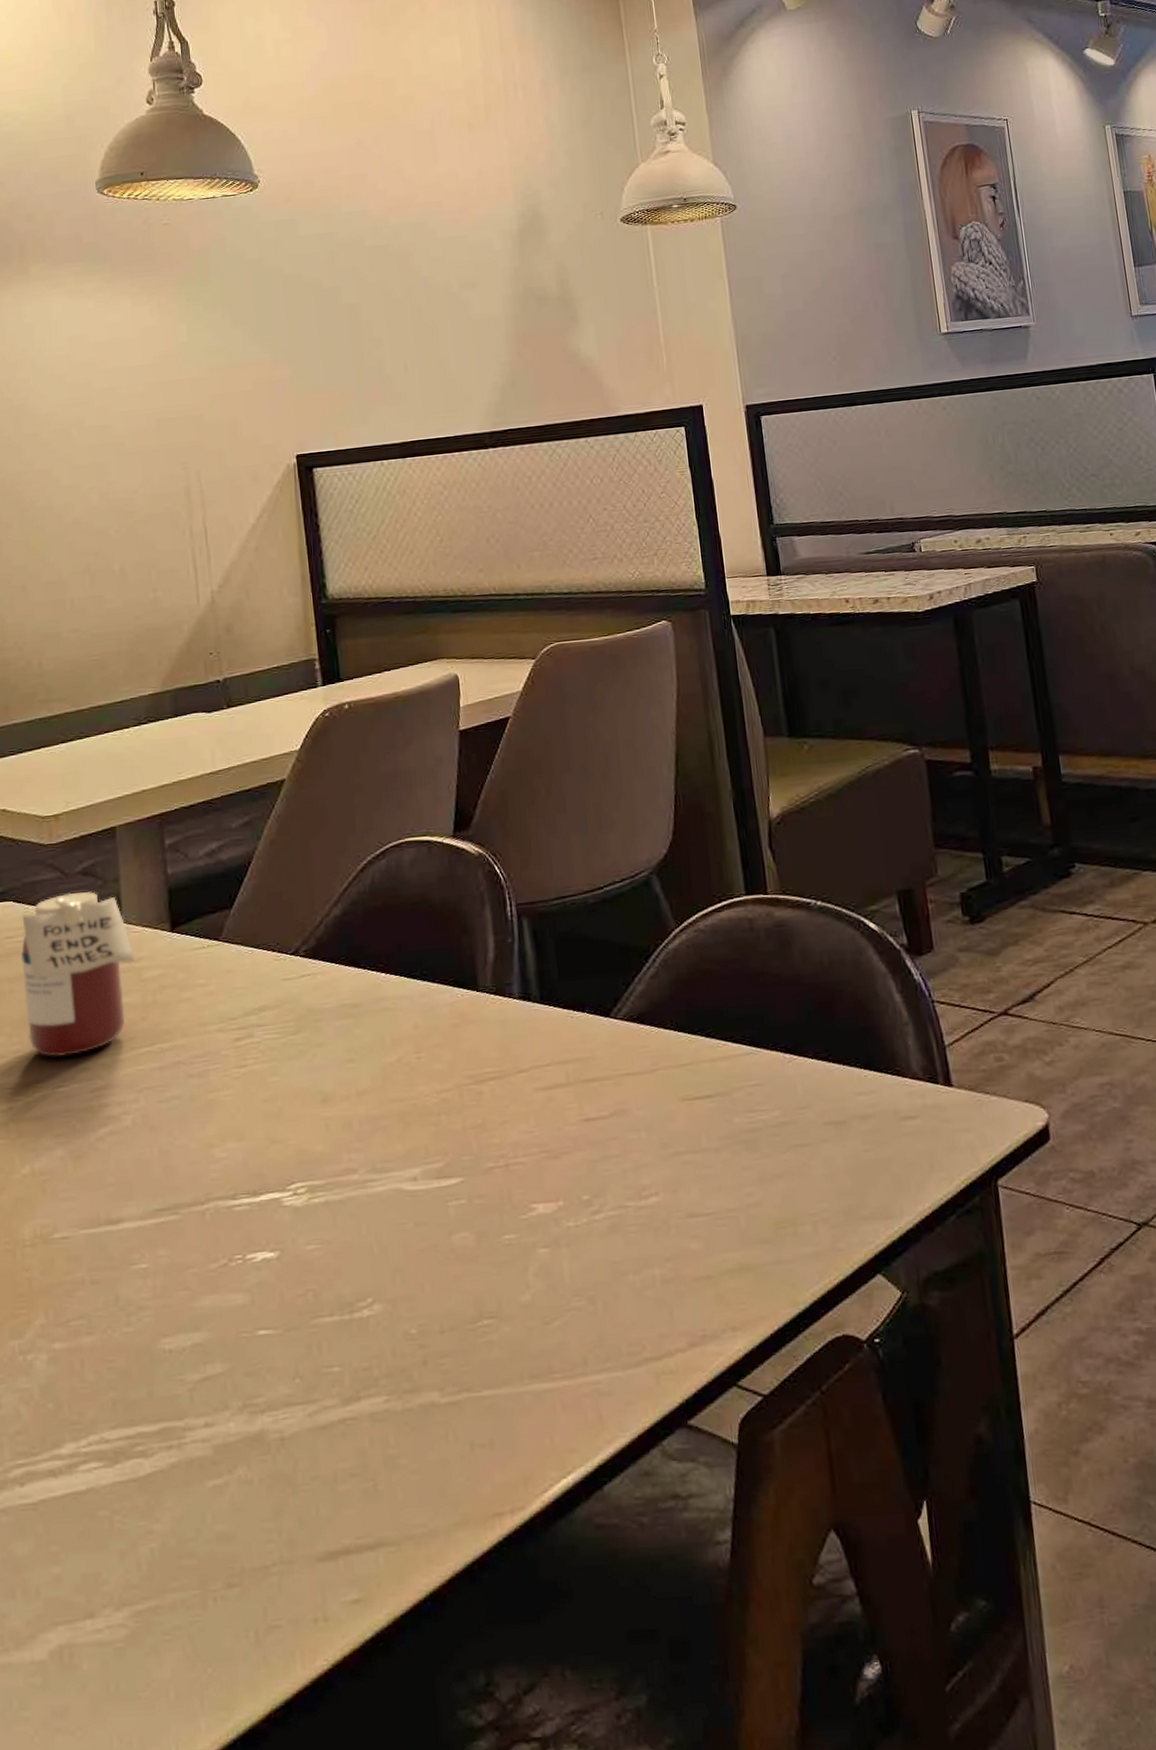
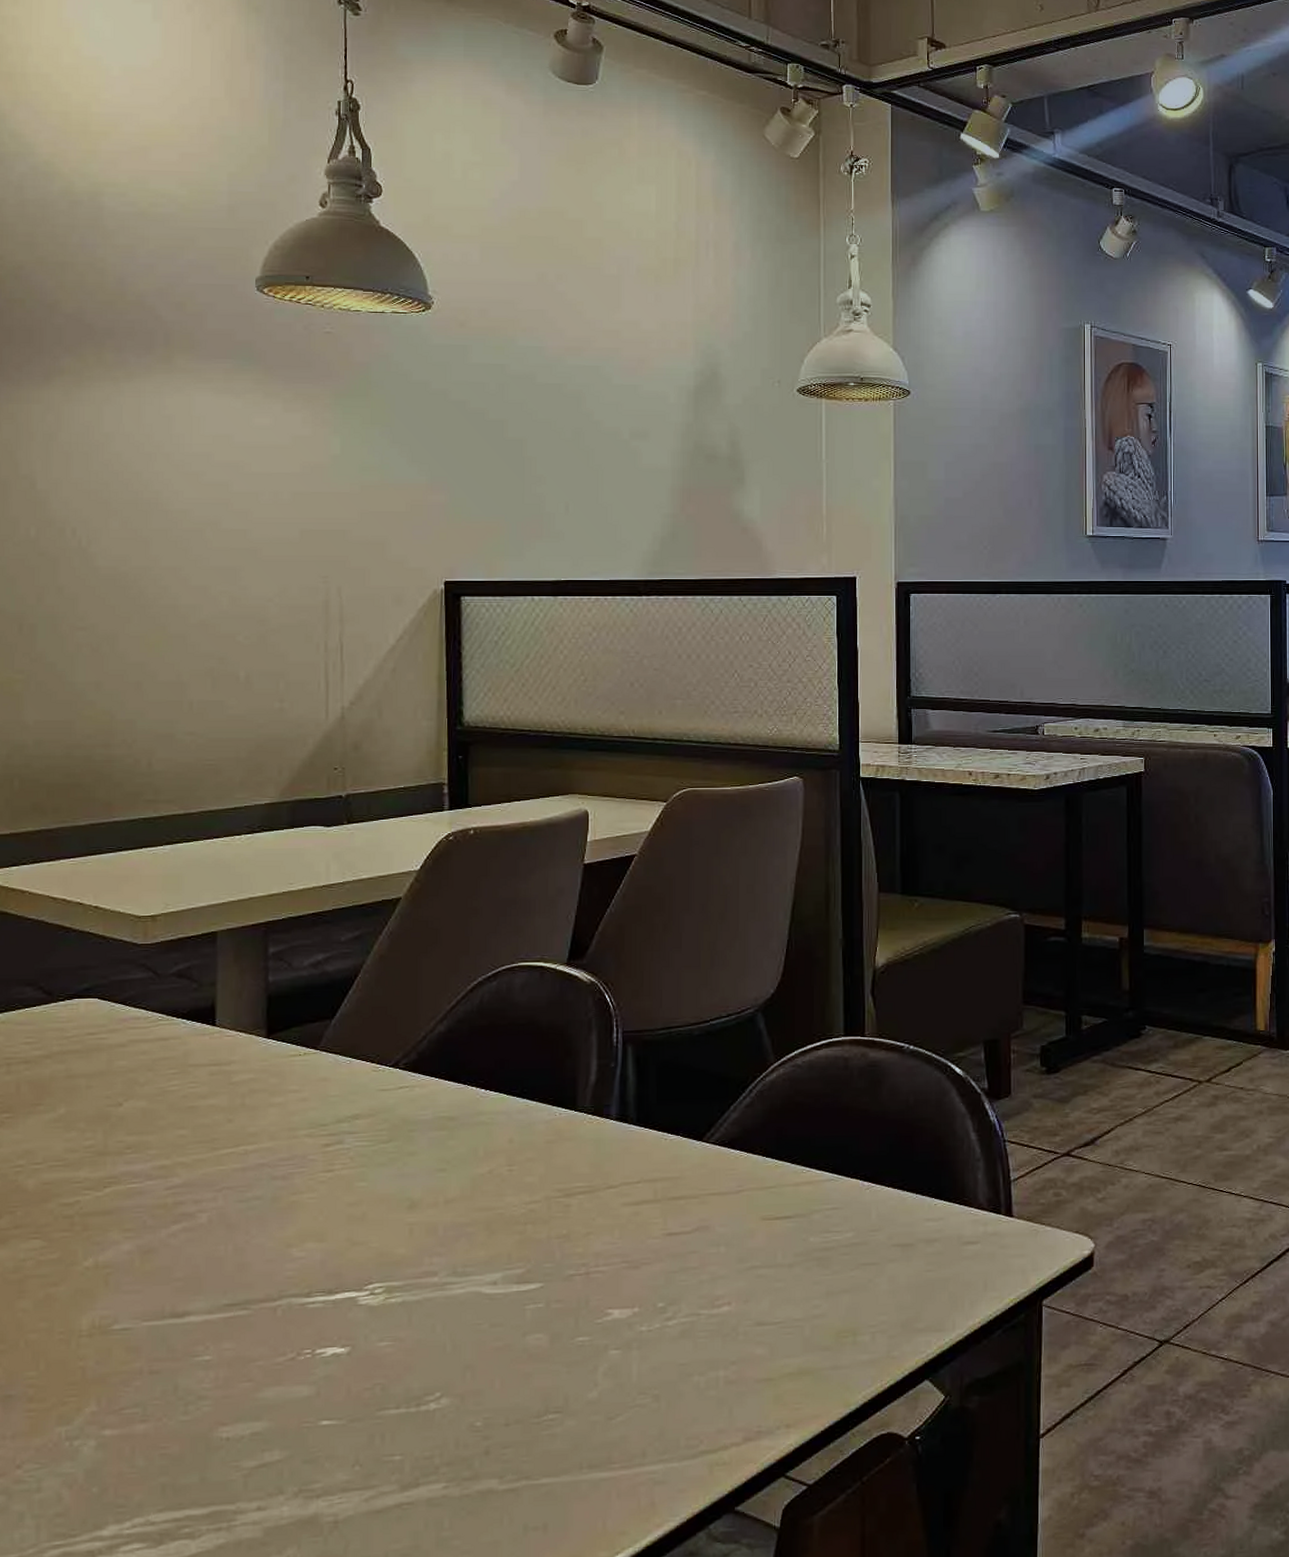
jar: present [20,892,134,1058] -> none [102,993,225,1154]

